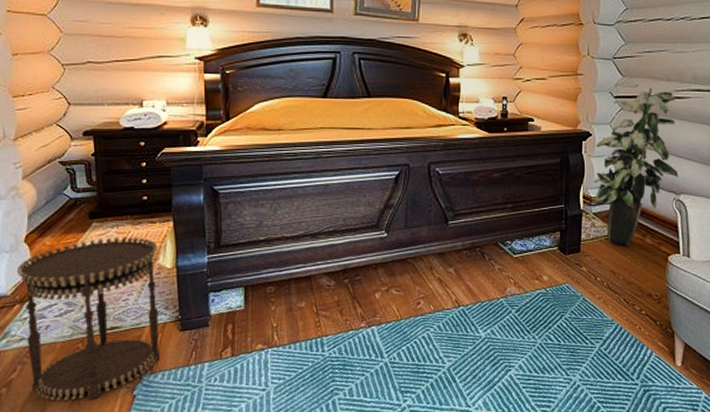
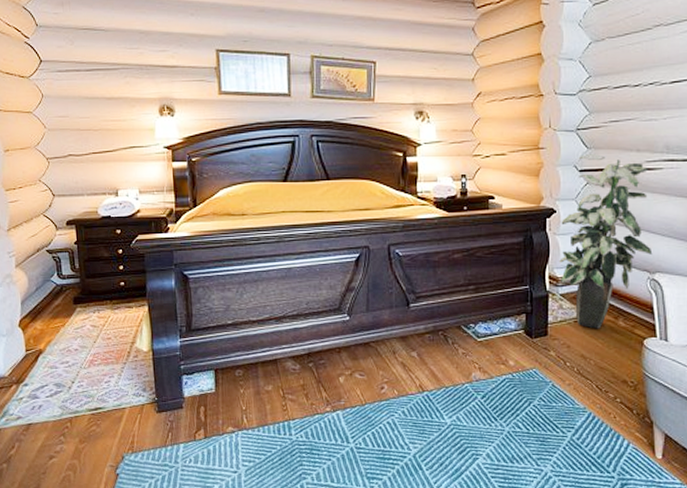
side table: present [16,237,160,402] -> none [12,321,139,478]

